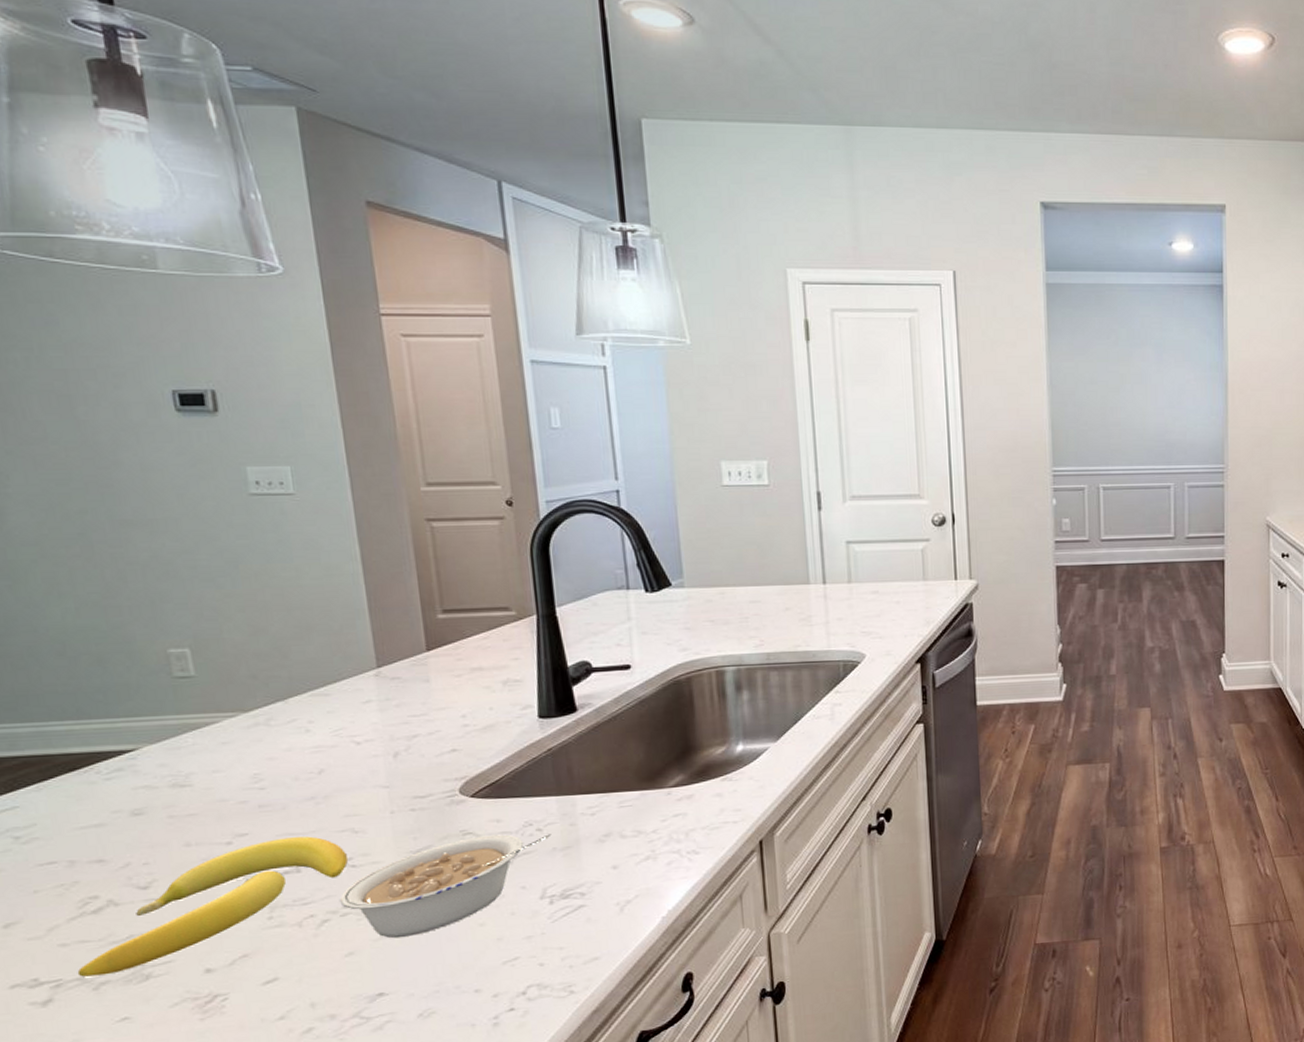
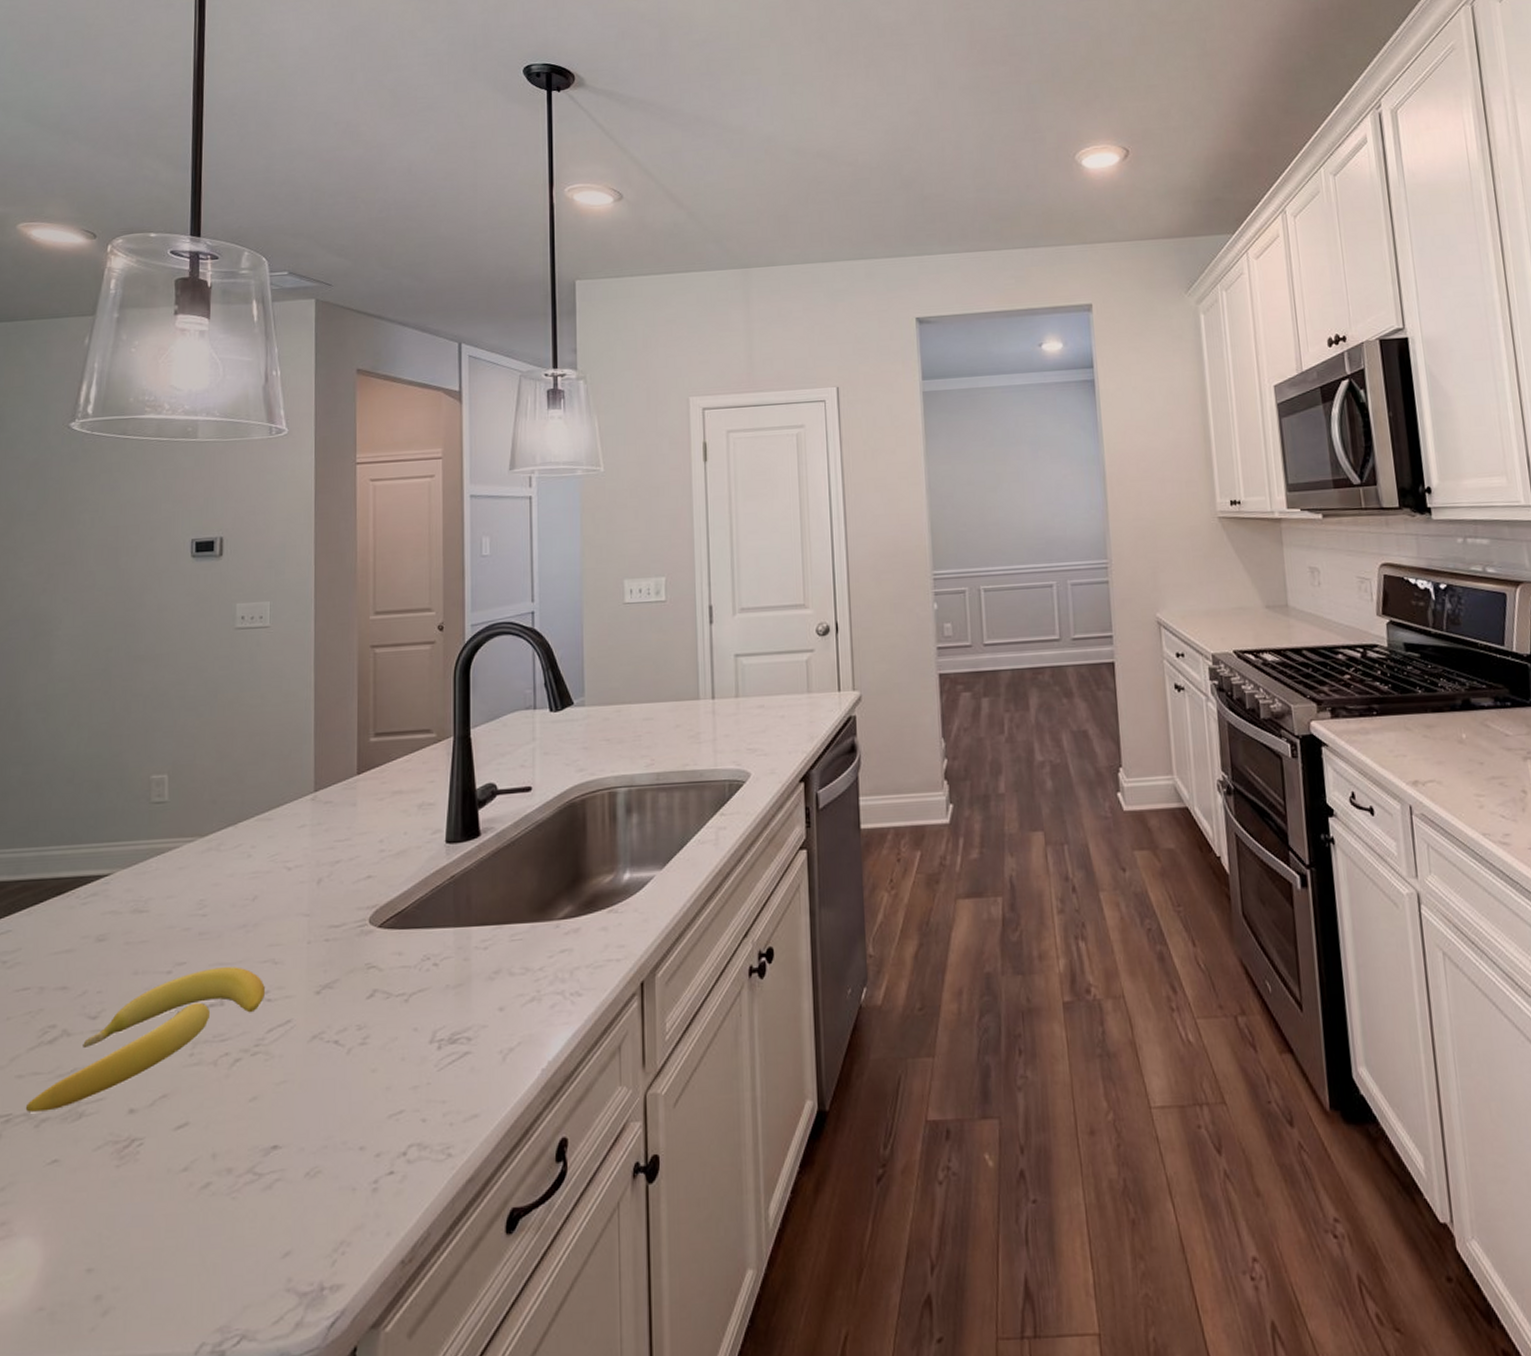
legume: present [339,834,552,939] -> none [252,968,446,1083]

